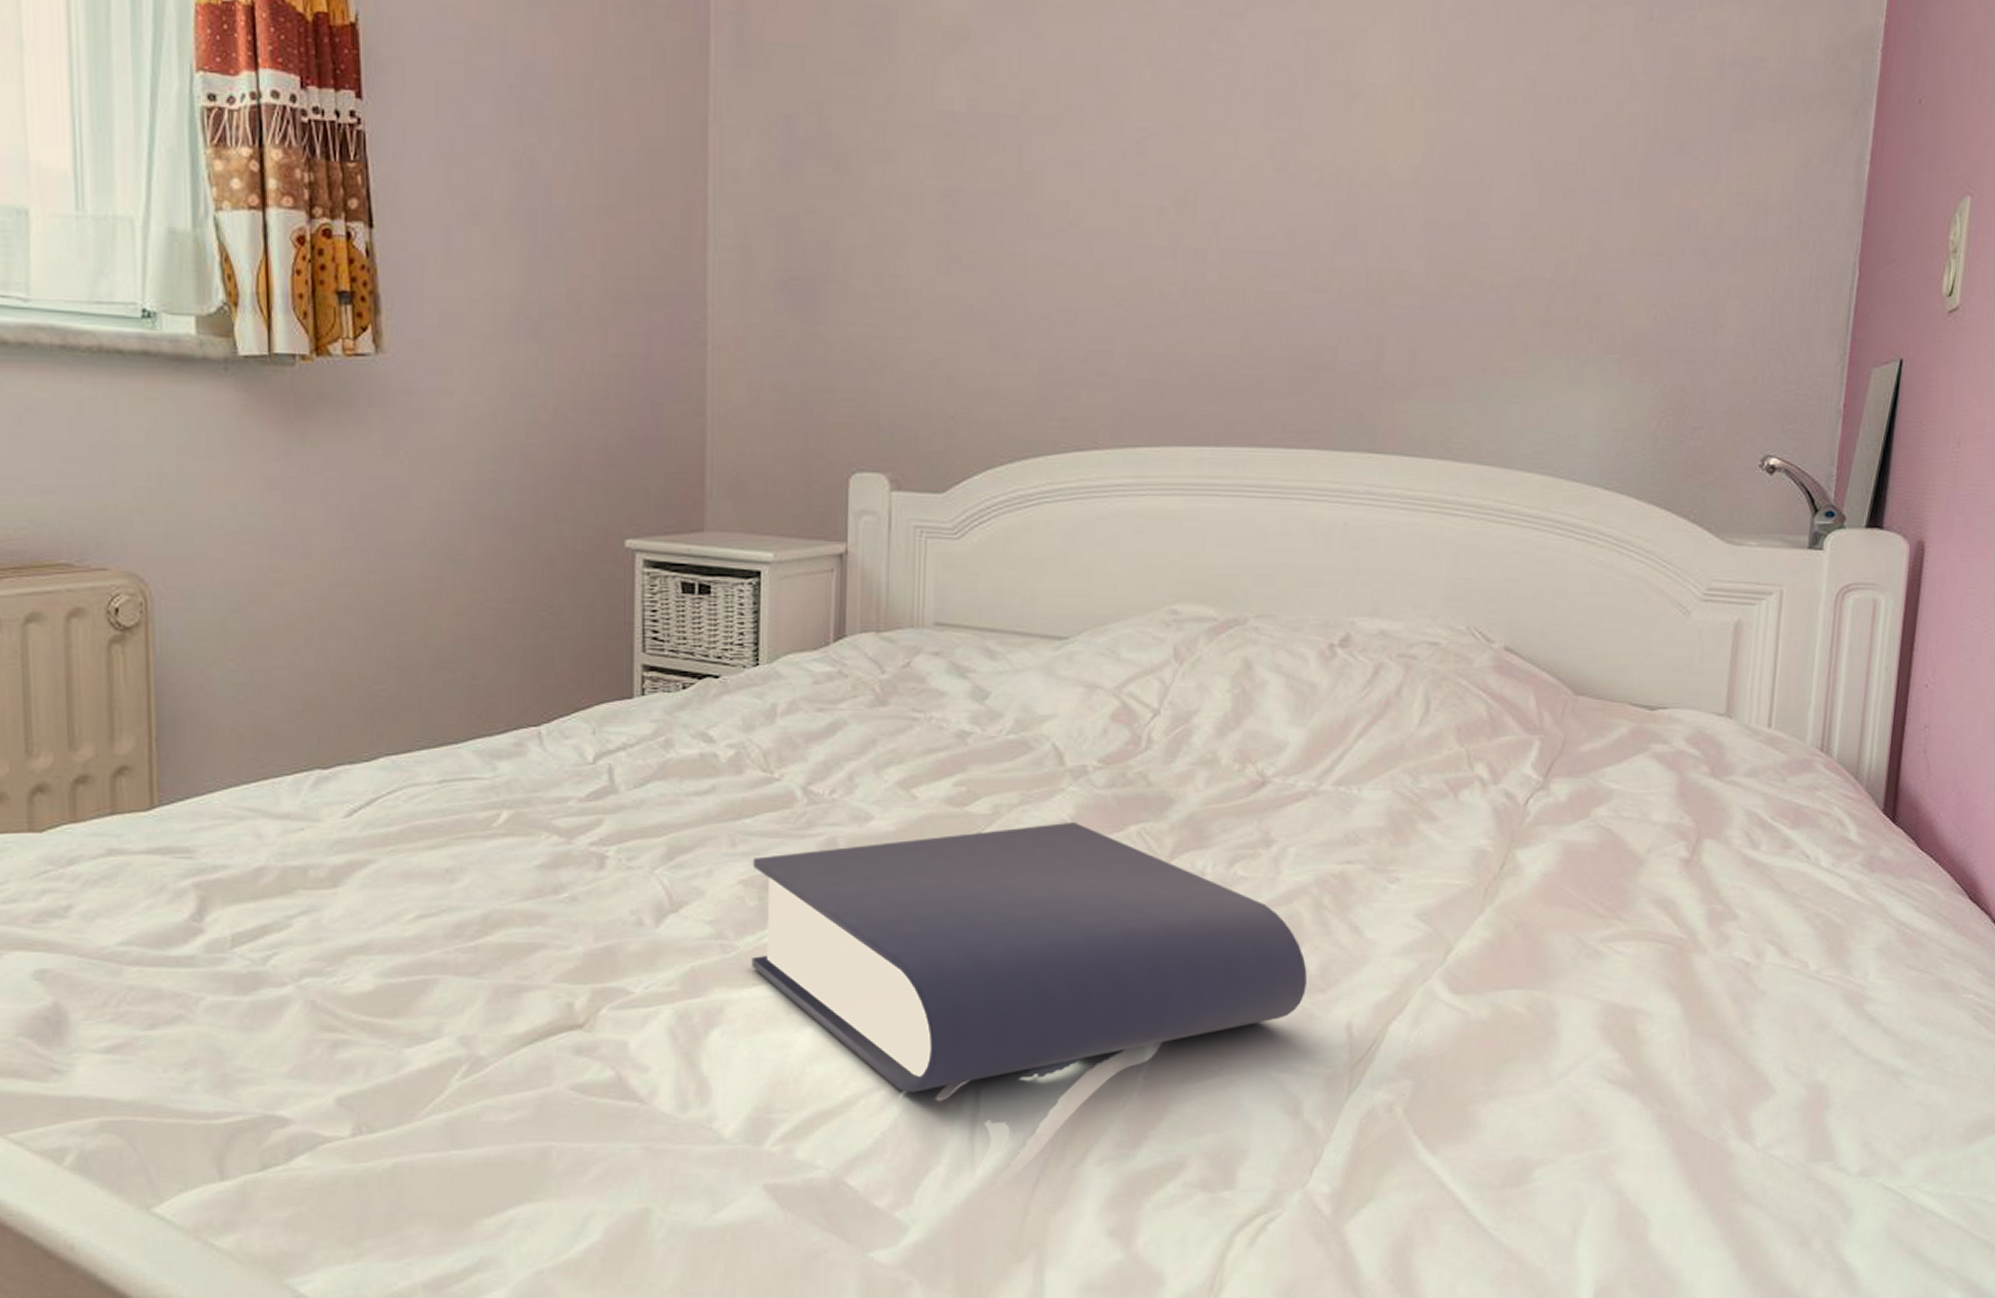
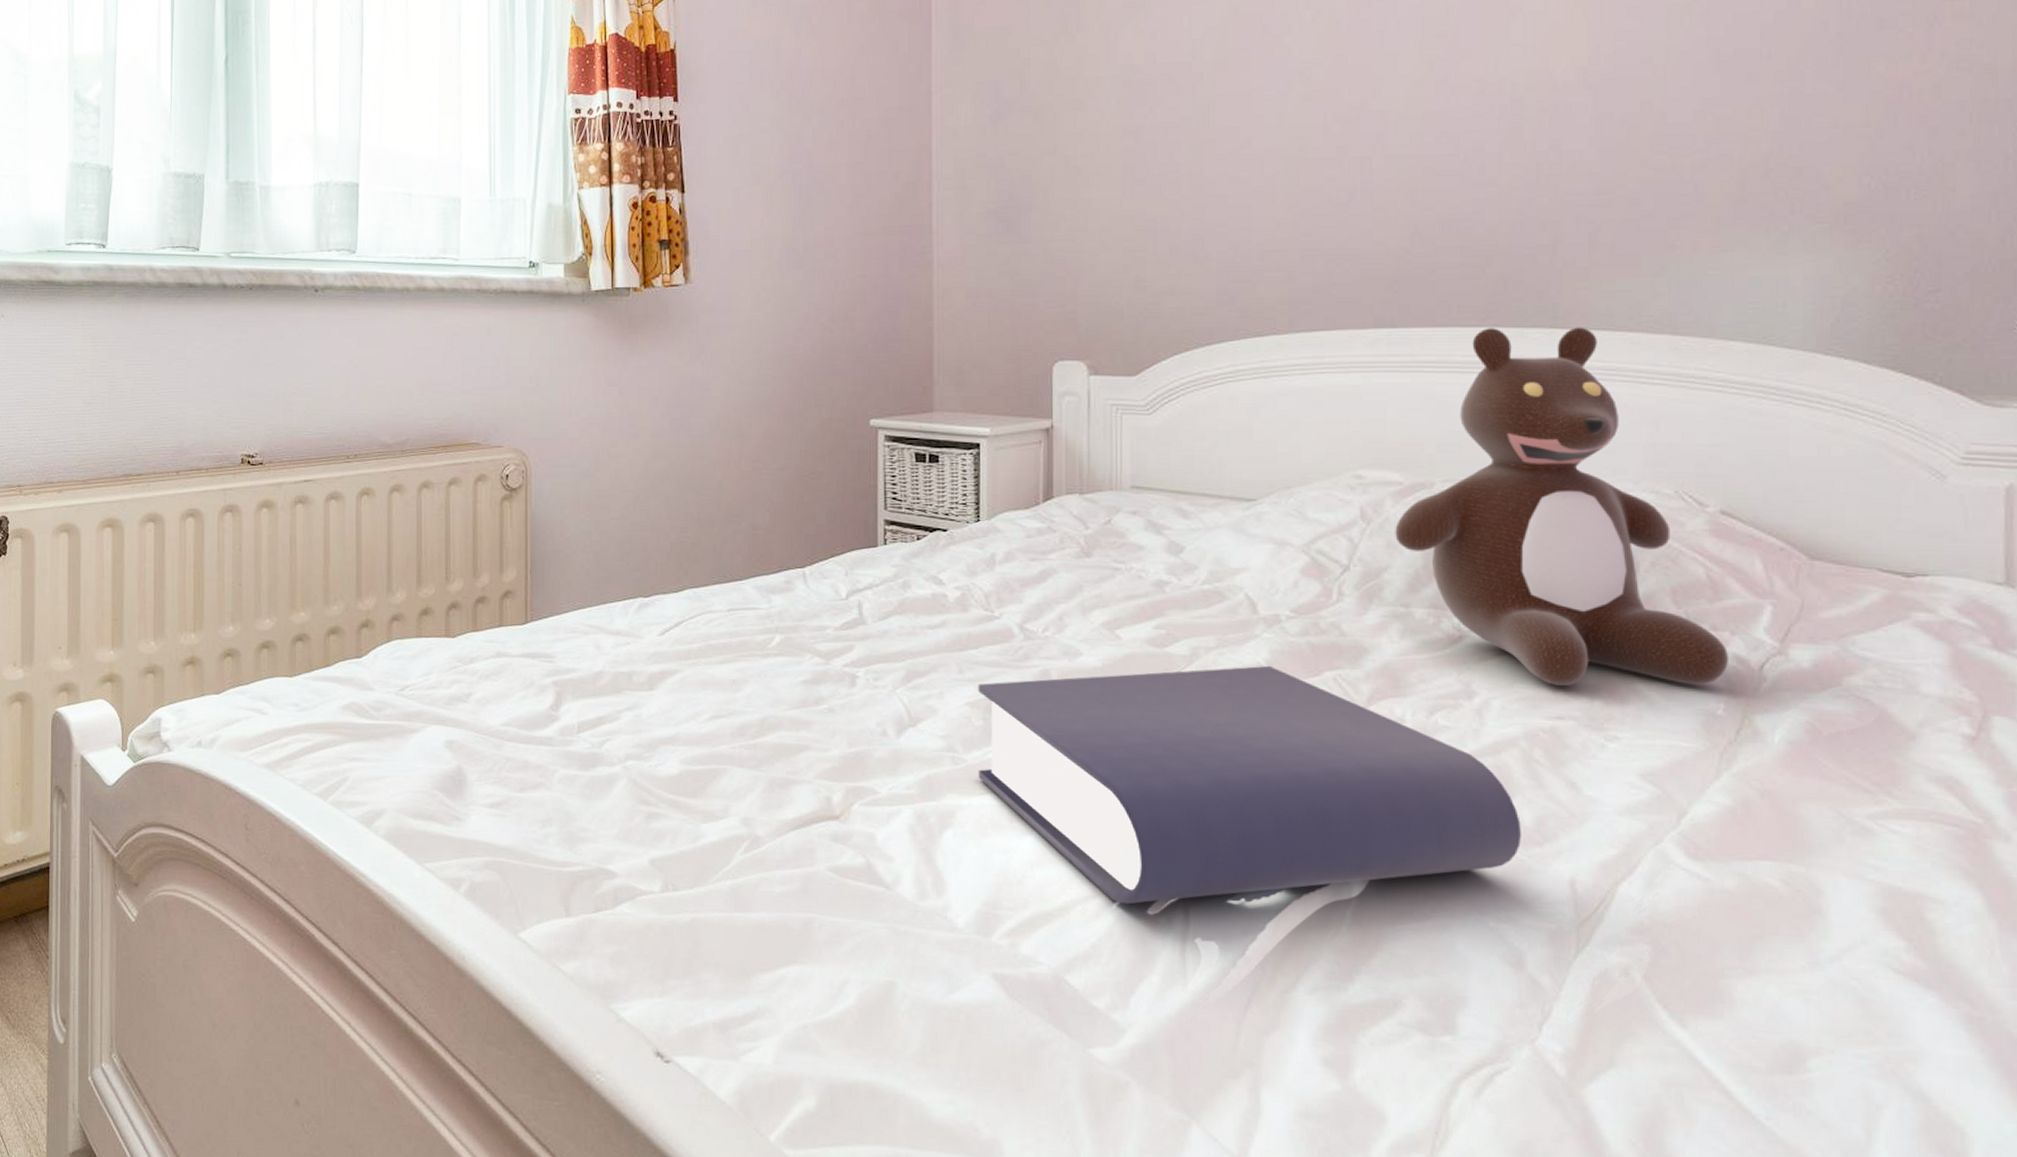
stuffed animal: none [1206,450,1501,829] -> present [1395,327,1730,686]

